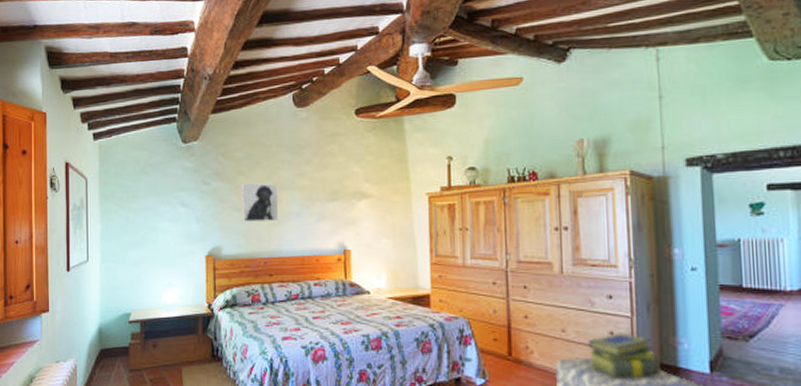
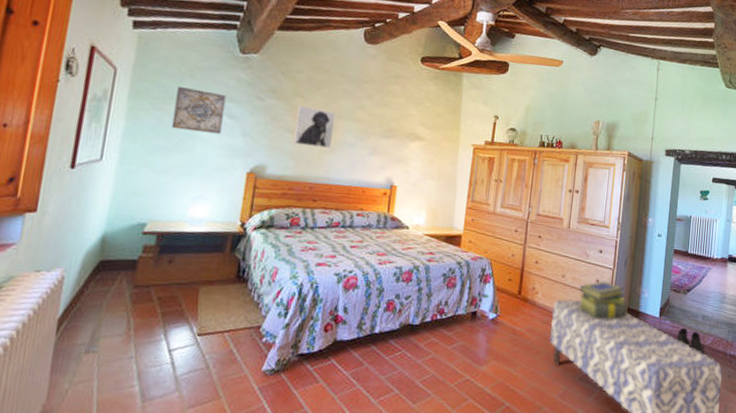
wall art: none [136,184,178,224] -> present [171,87,227,135]

